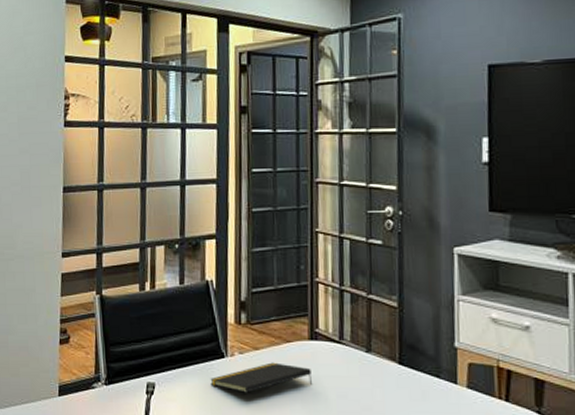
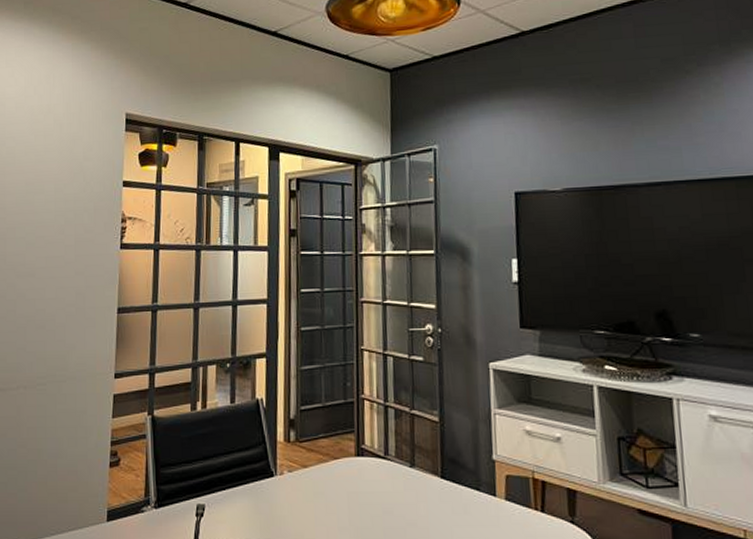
notepad: present [210,362,312,393] -> none [260,480,359,512]

